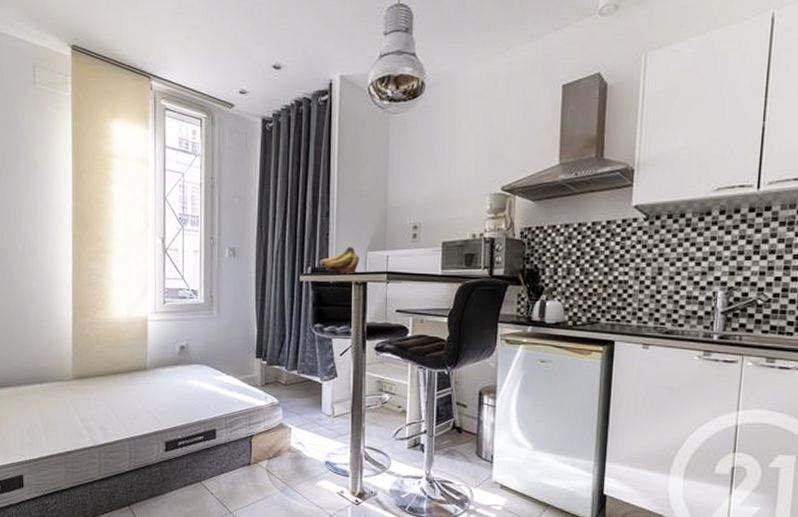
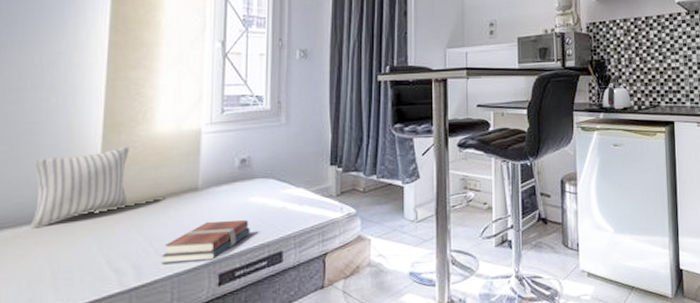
pillow: none [25,327,94,389] -> present [31,146,130,229]
books: none [120,397,189,430] -> present [160,220,250,264]
fruit: present [318,247,359,274] -> none [397,45,439,72]

